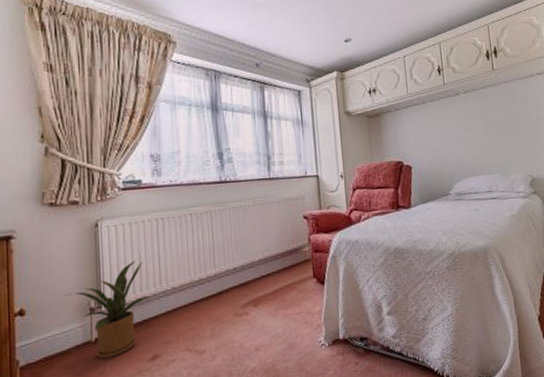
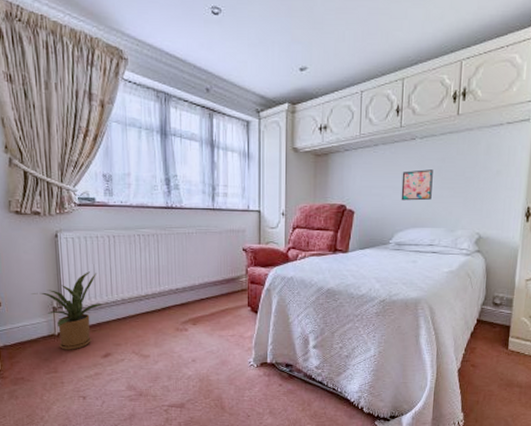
wall art: none [451,120,483,152] -> present [401,169,433,201]

